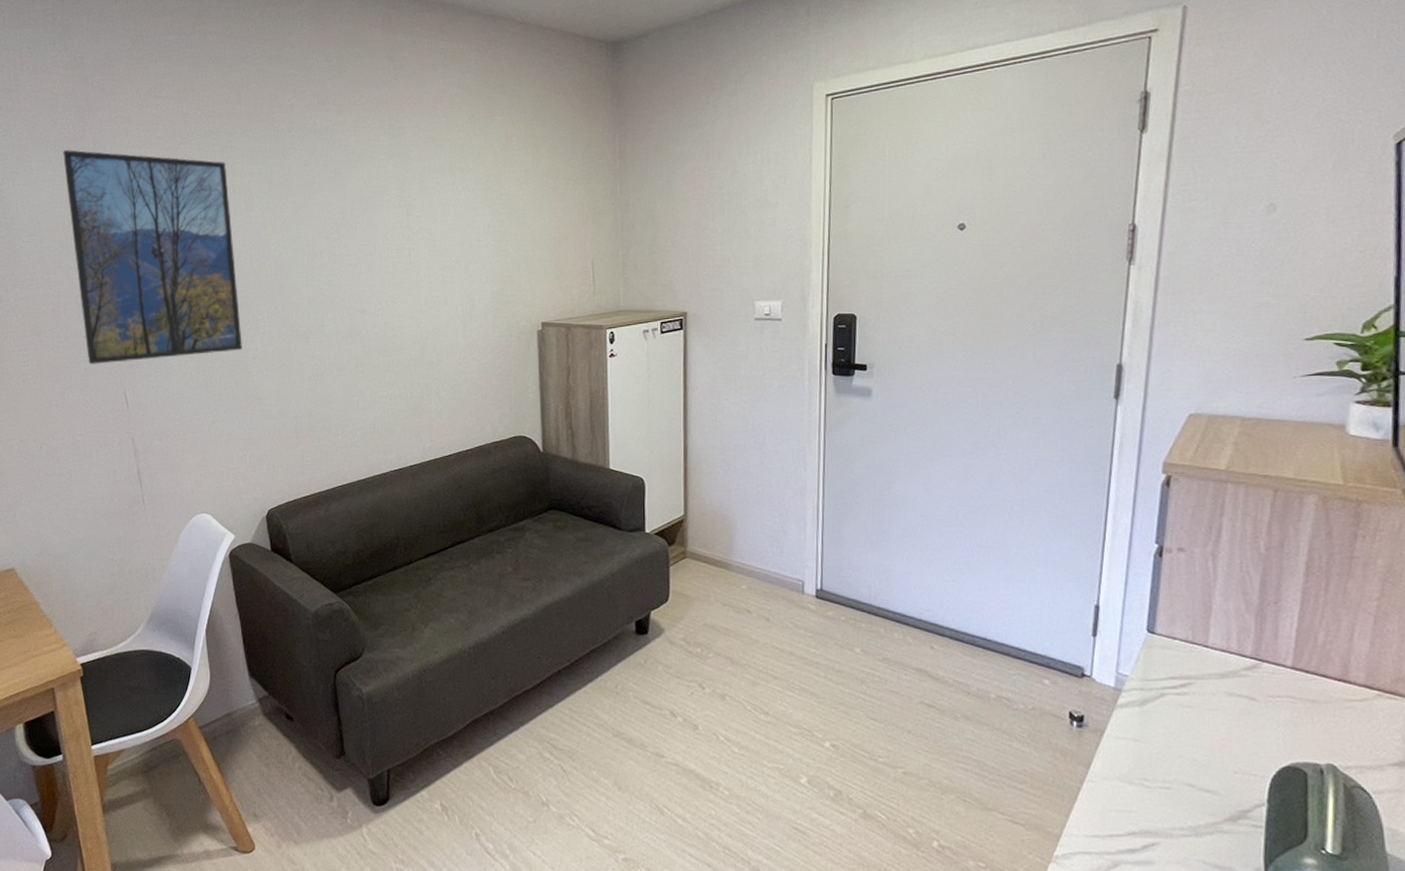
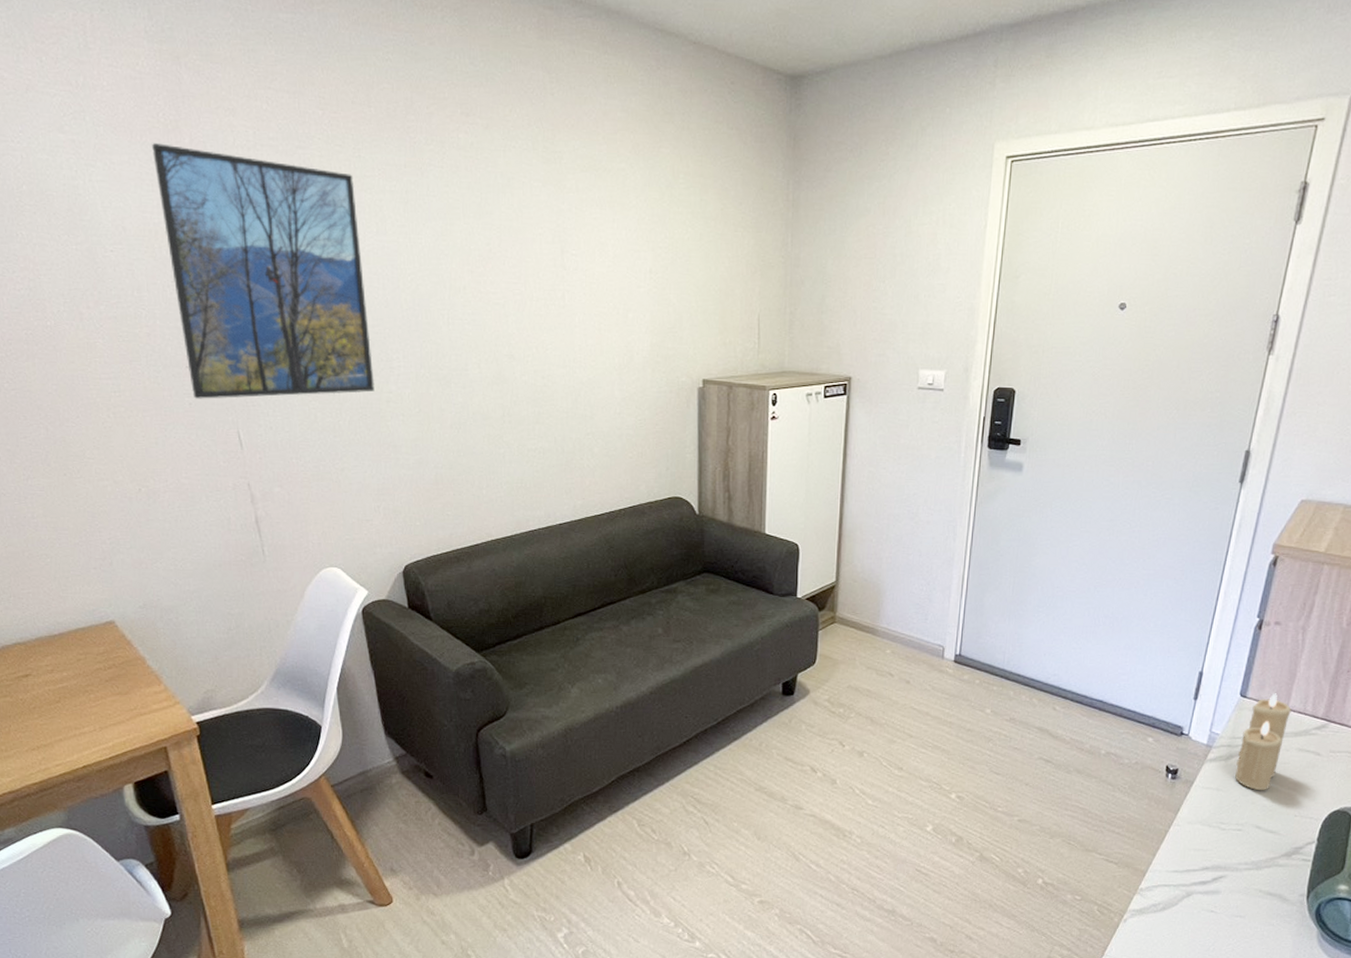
candle: none [1153,628,1212,742] -> present [1235,693,1291,791]

